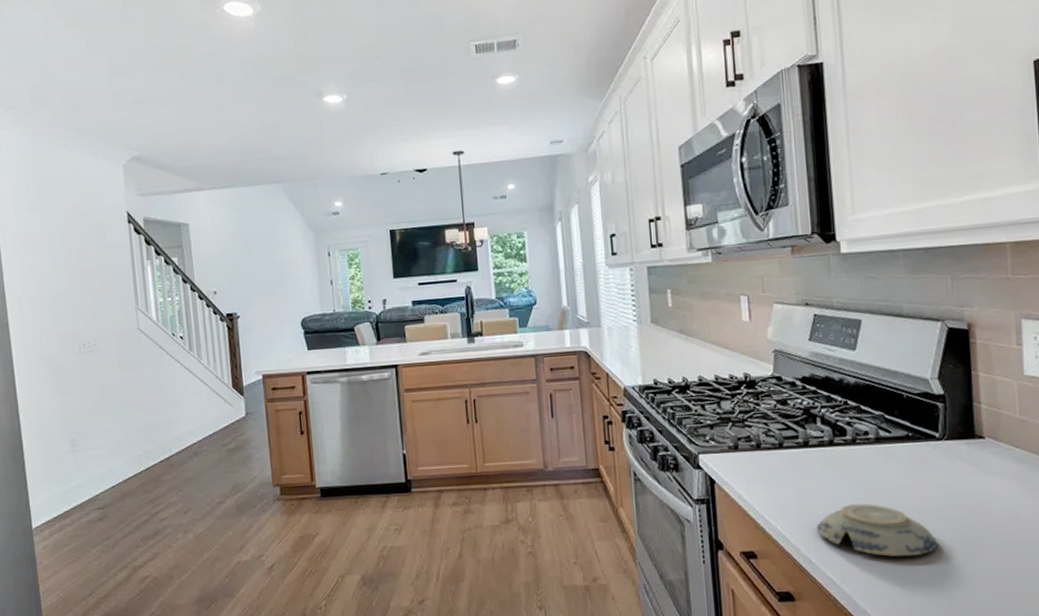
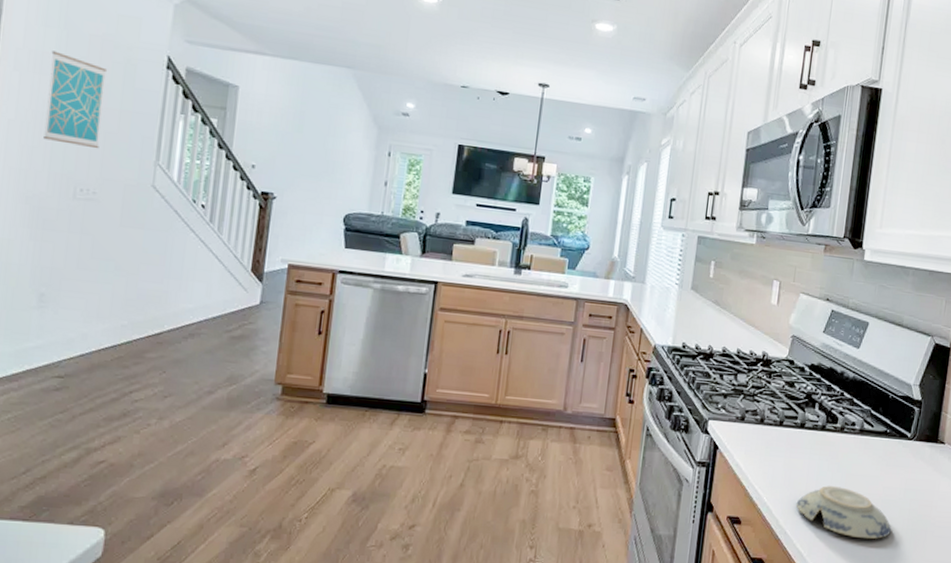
wall art: none [38,230,90,308] -> present [43,51,108,149]

